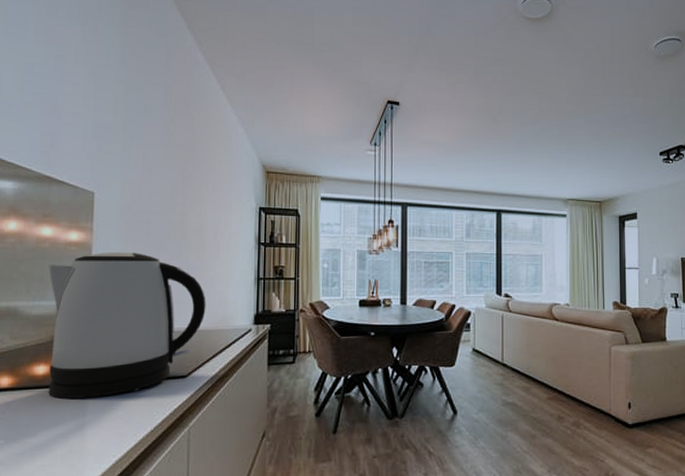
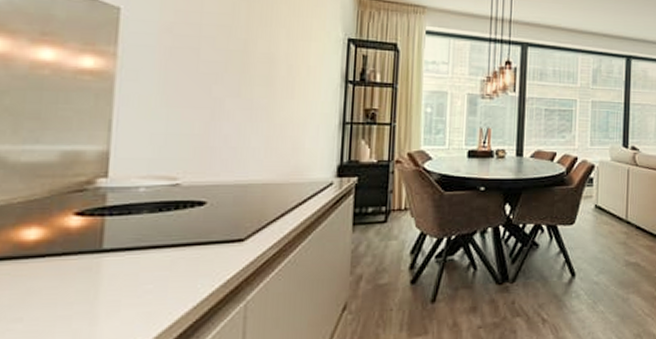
kettle: present [48,251,206,400] -> none [43,84,275,272]

